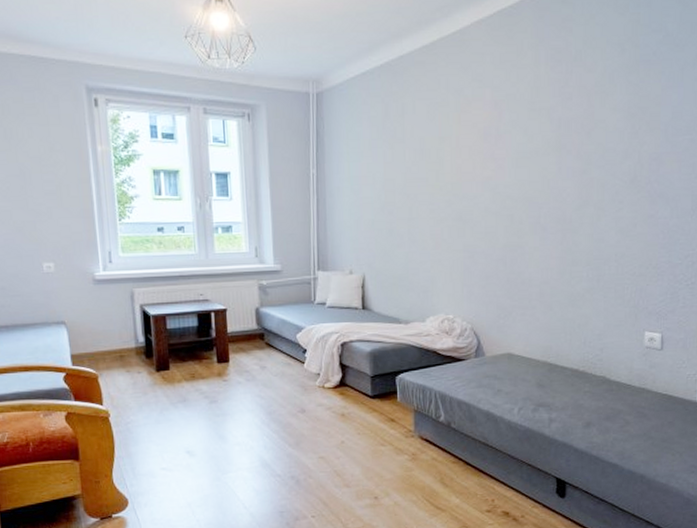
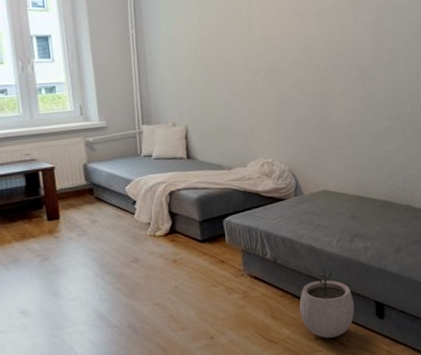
plant pot: none [472,437,532,512] -> present [299,268,355,339]

